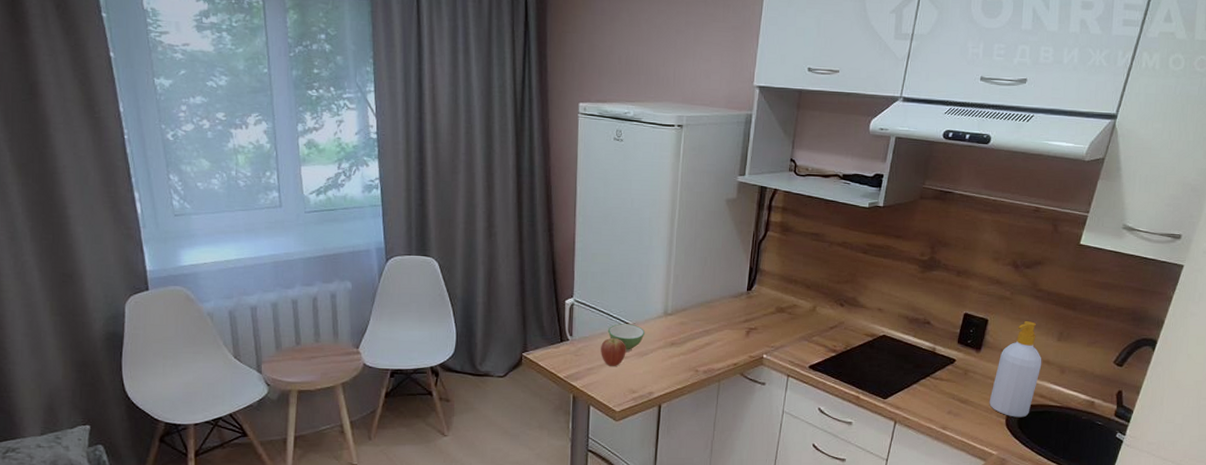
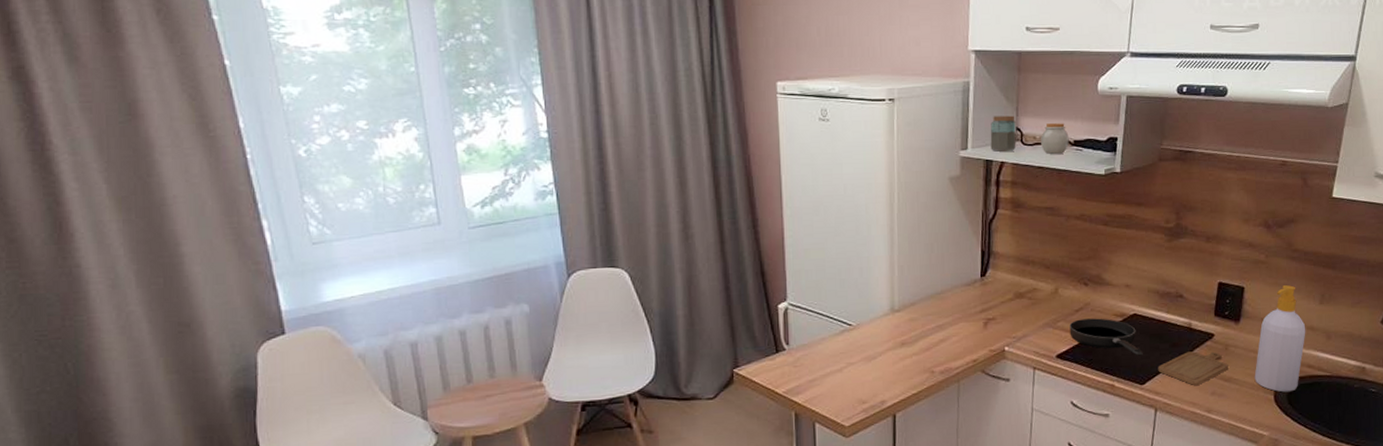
fruit: present [601,338,626,366] -> none [822,343,852,375]
bowl: present [607,323,645,353] -> none [828,325,872,358]
peanut butter: none [766,147,792,180] -> present [990,115,1017,152]
jar: none [811,157,839,186] -> present [1040,123,1069,154]
frying pan: none [823,336,889,373] -> present [1069,318,1144,356]
chopping board: none [901,373,966,404] -> present [1158,351,1228,385]

